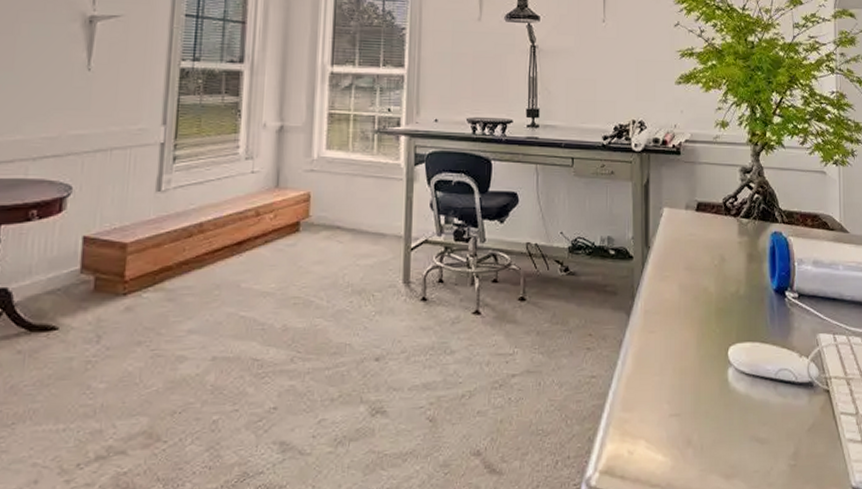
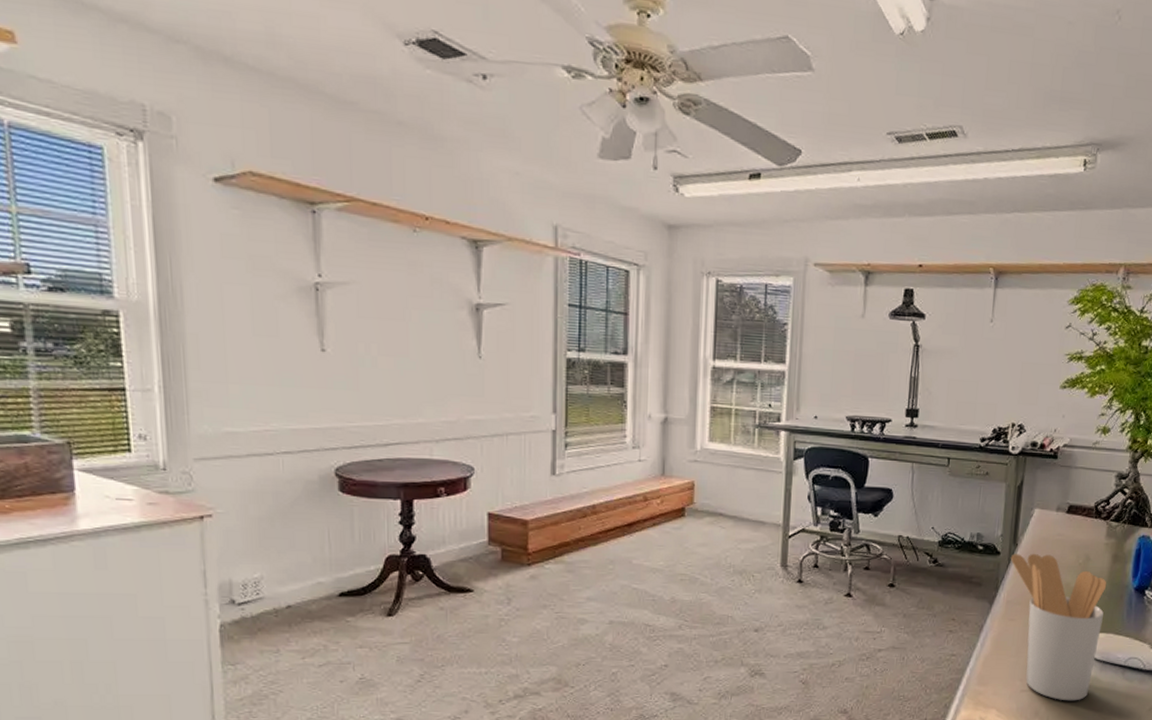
utensil holder: none [644,256,746,425] -> present [1010,553,1107,701]

